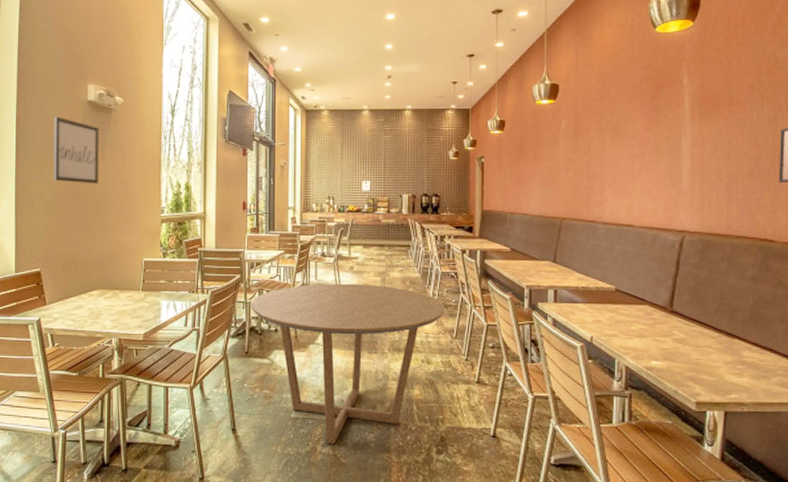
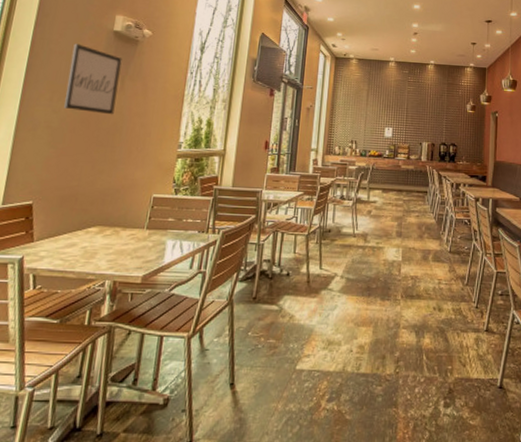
dining table: present [250,283,445,445] -> none [263,227,458,399]

